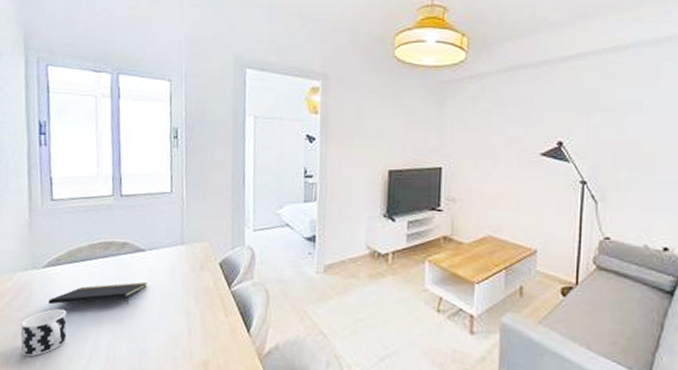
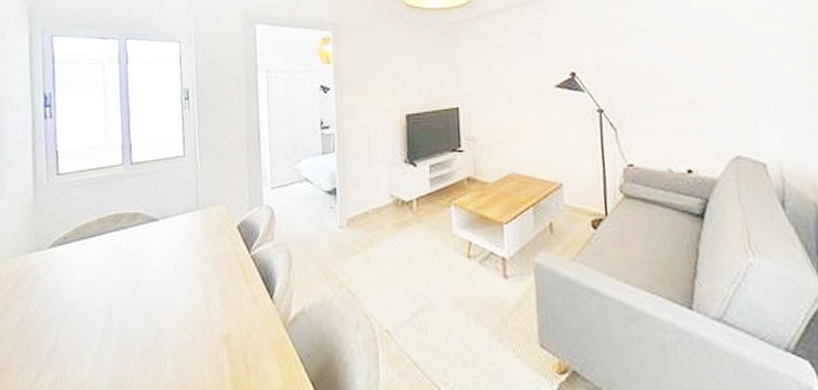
cup: present [20,308,67,357] -> none [24,291,76,349]
notepad: present [49,281,147,305] -> none [55,253,161,288]

